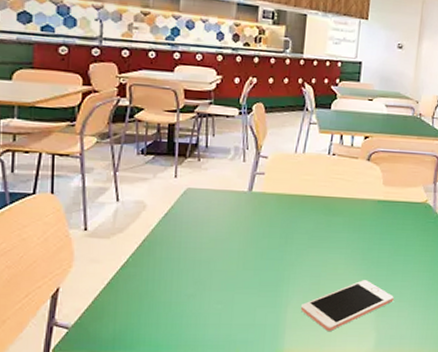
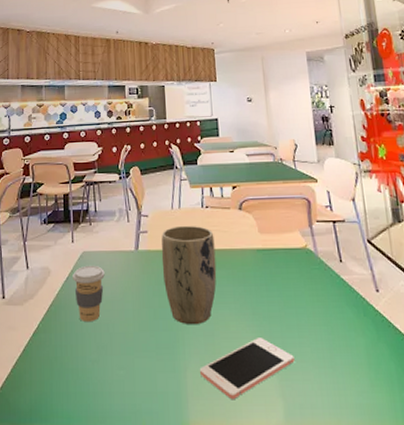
coffee cup: none [172,202,211,259] -> present [73,265,105,323]
plant pot: none [276,170,337,267] -> present [161,225,217,325]

